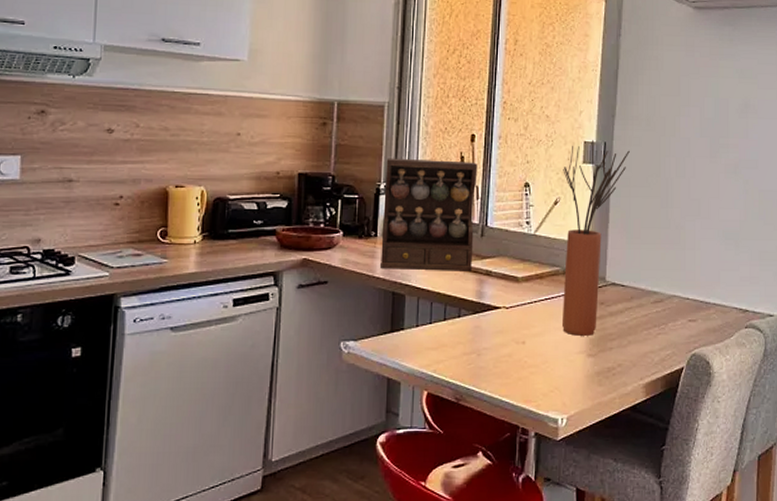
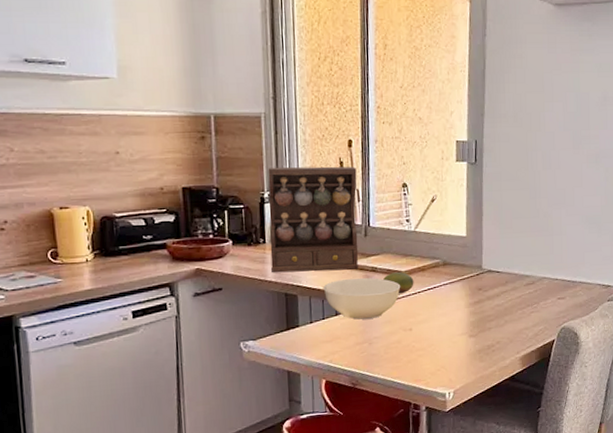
bowl: none [433,281,516,327] -> present [323,277,401,320]
fruit: none [498,278,531,302] -> present [383,272,414,294]
vase: present [562,140,630,336] -> none [437,139,499,320]

